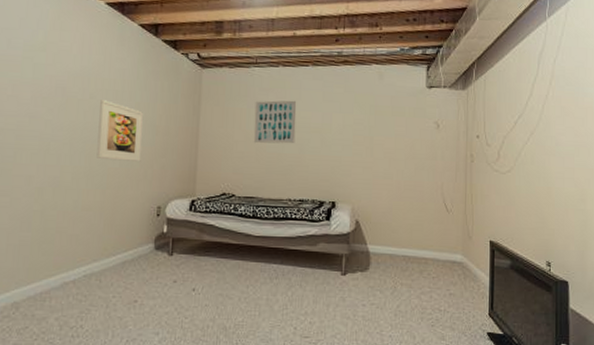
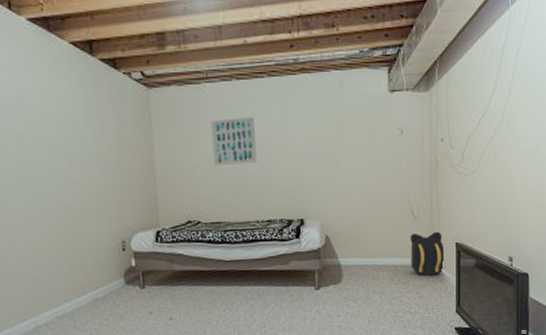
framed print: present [96,100,144,163] -> none [41,132,97,198]
backpack: none [442,227,478,274] -> present [410,231,445,277]

